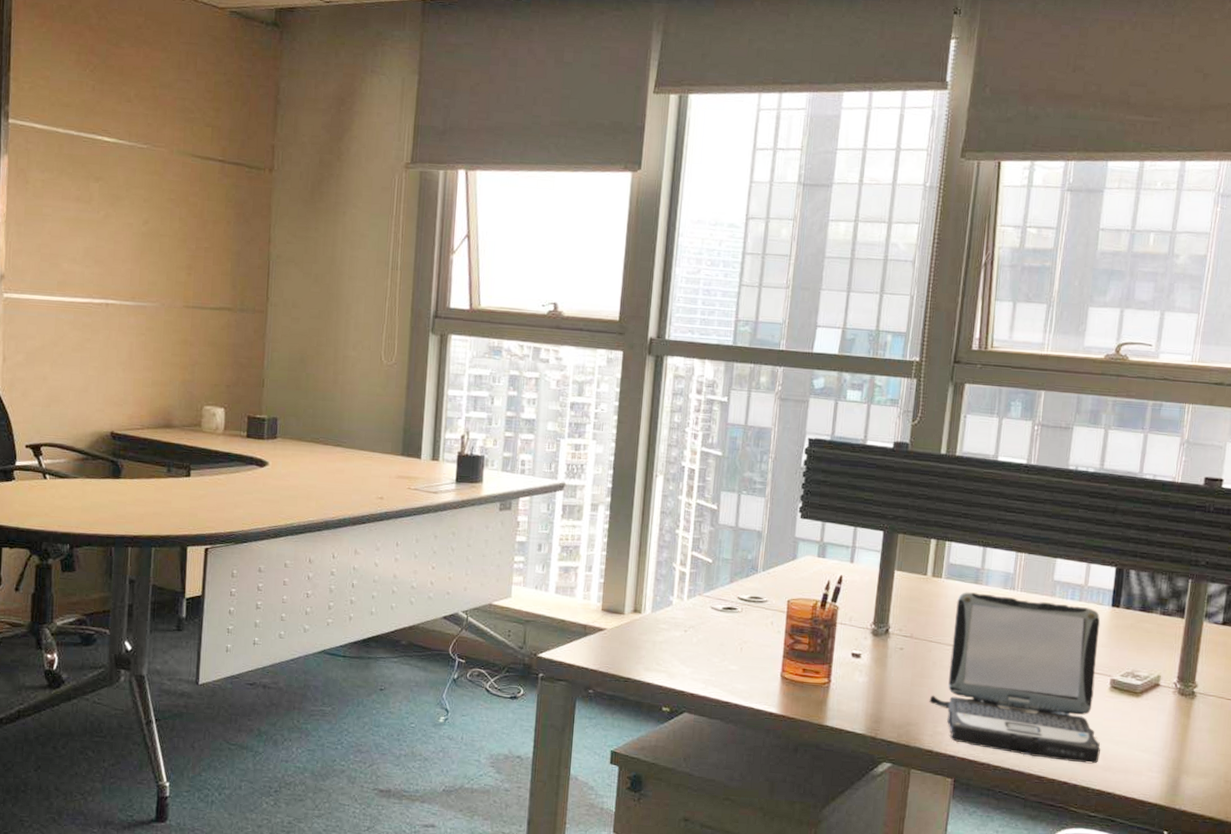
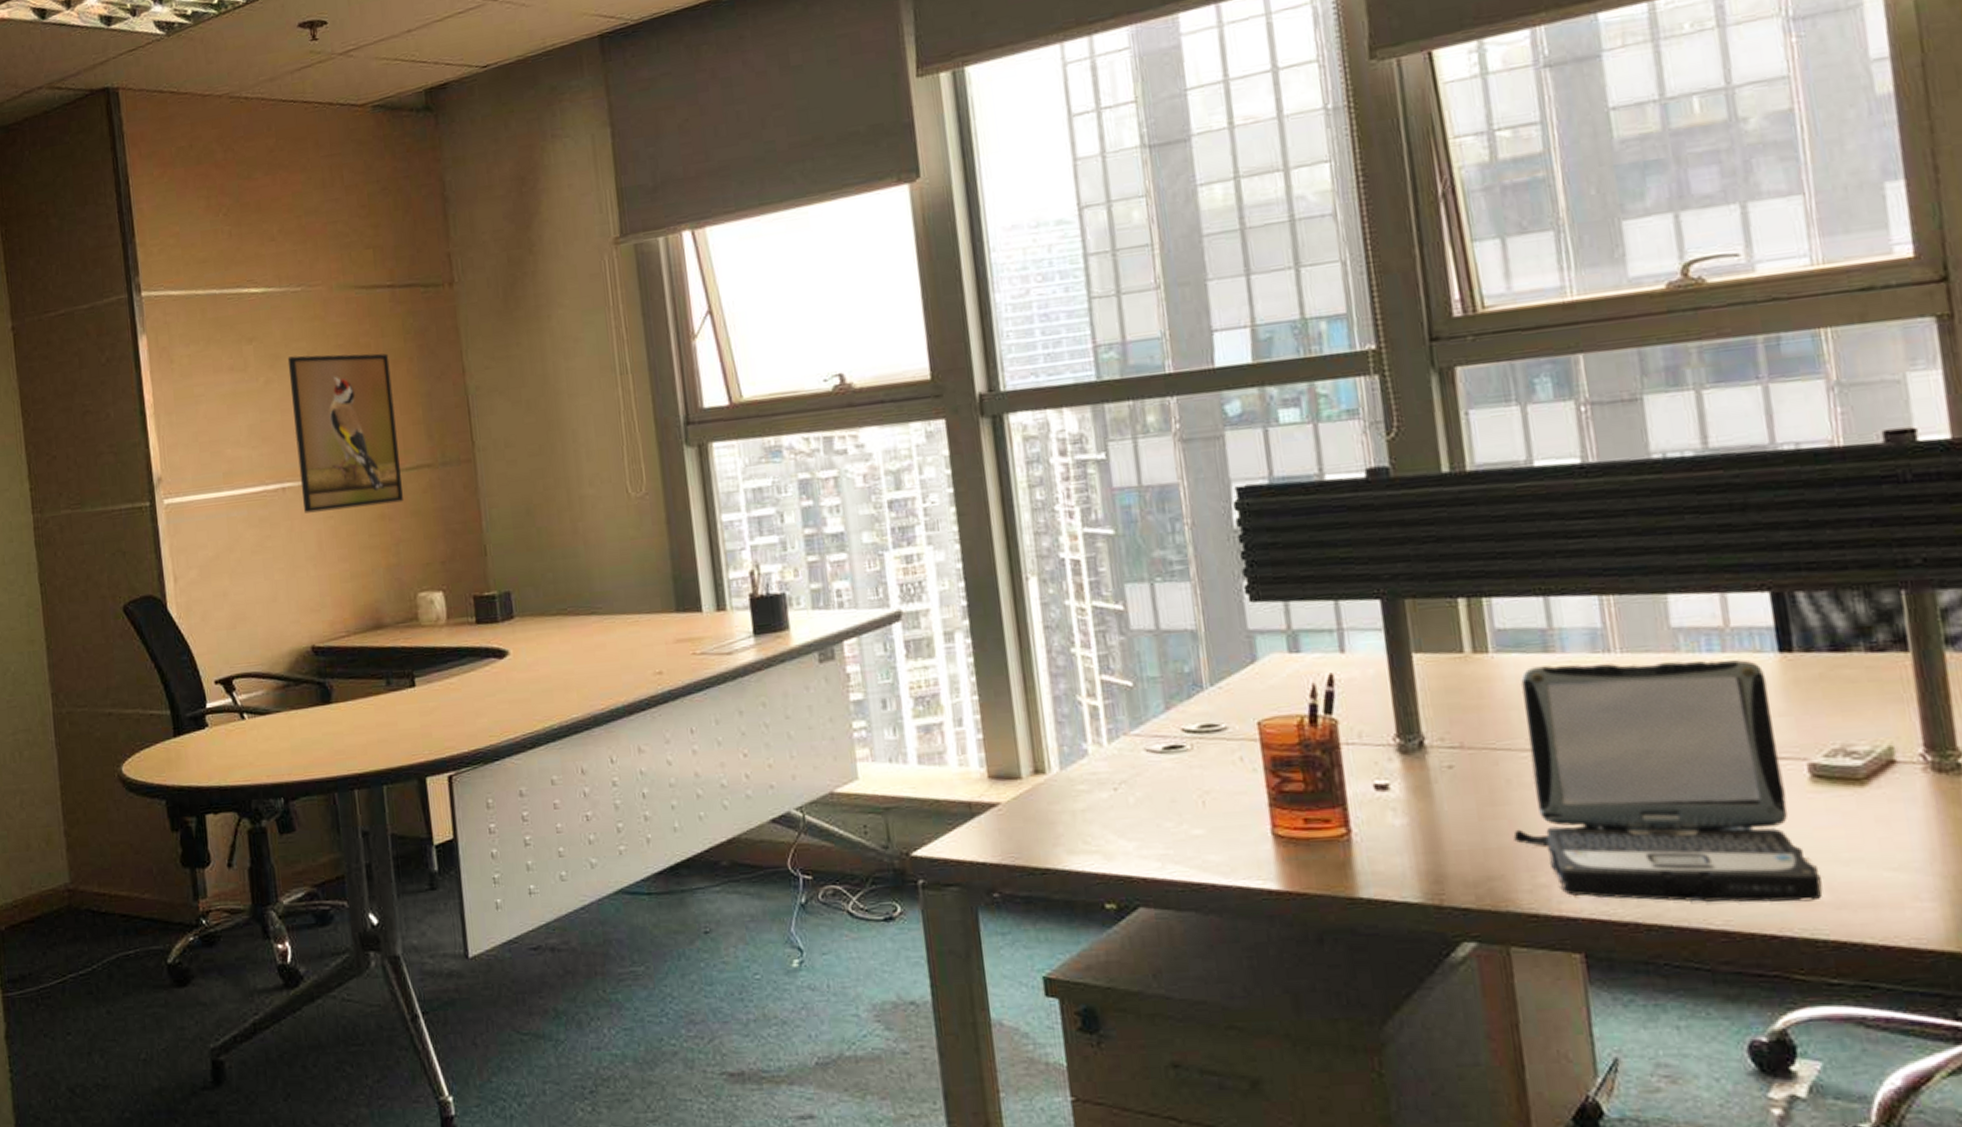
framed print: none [121,200,211,333] -> present [287,353,403,513]

